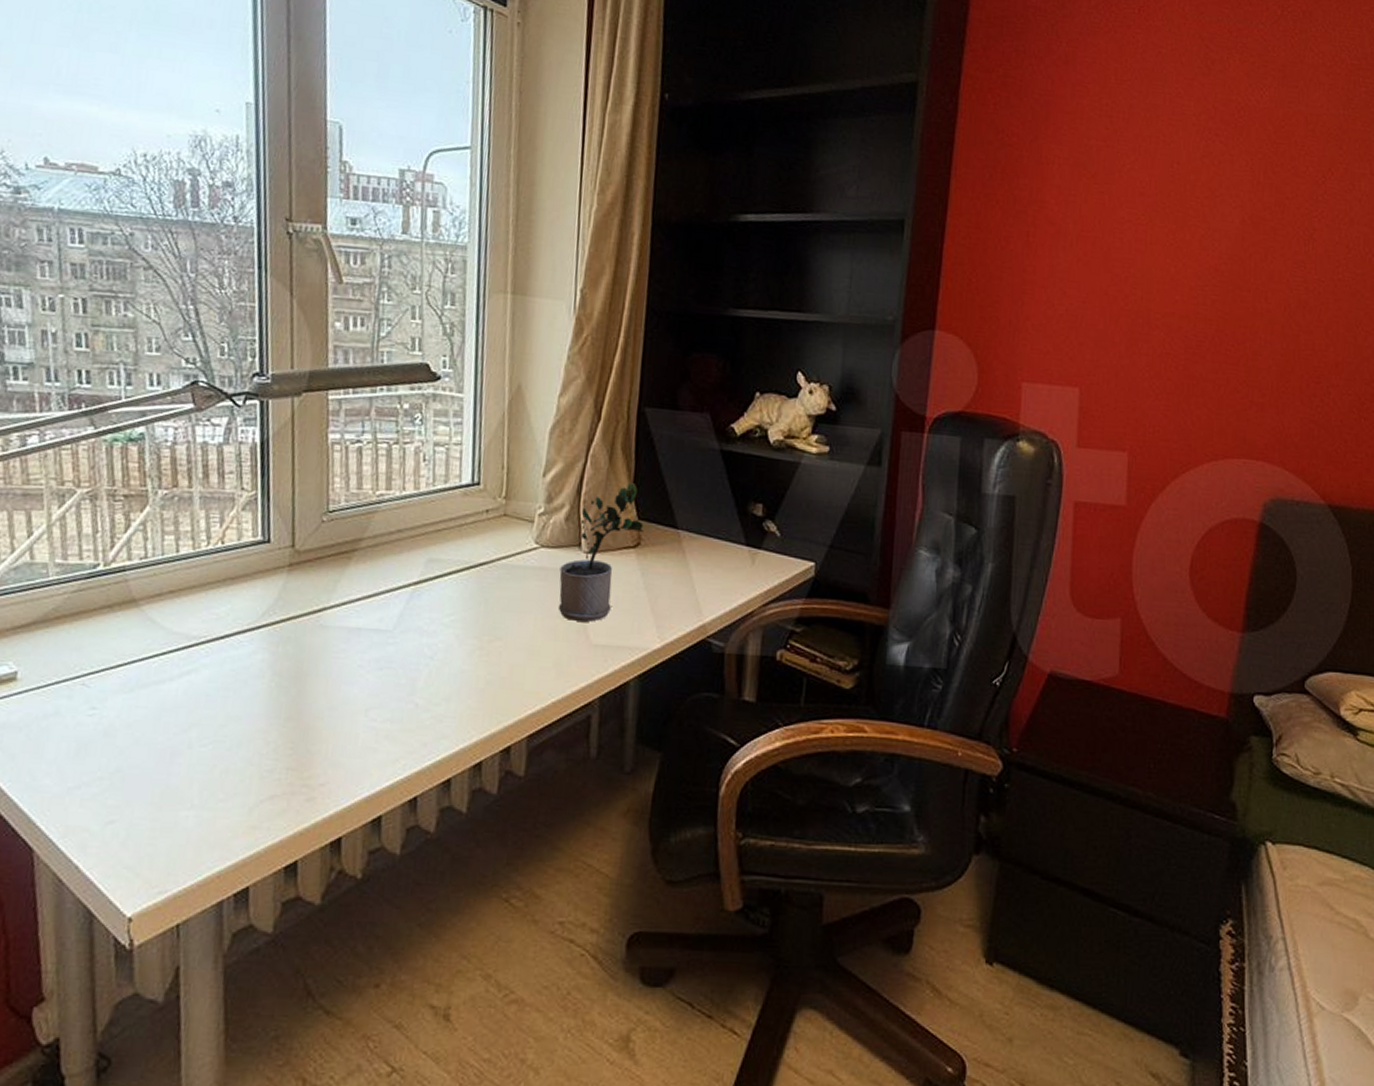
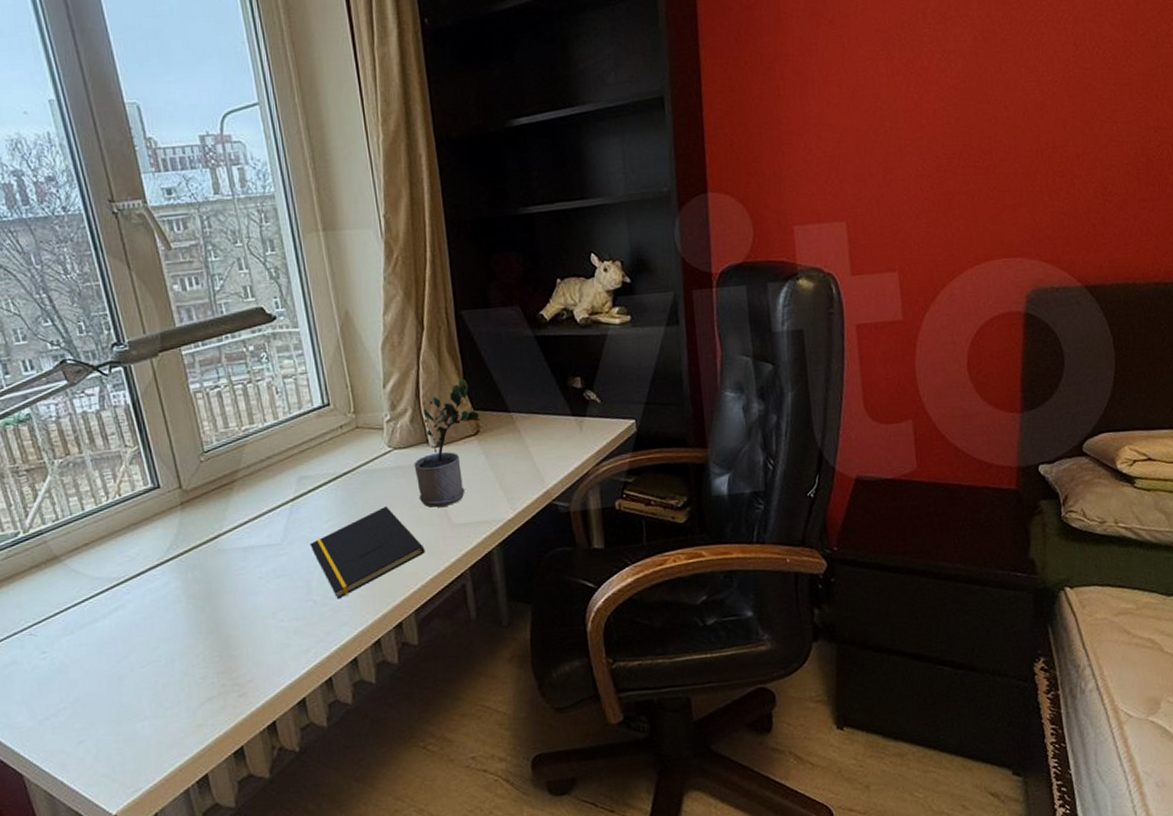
notepad: none [424,610,553,707] -> present [310,507,425,599]

